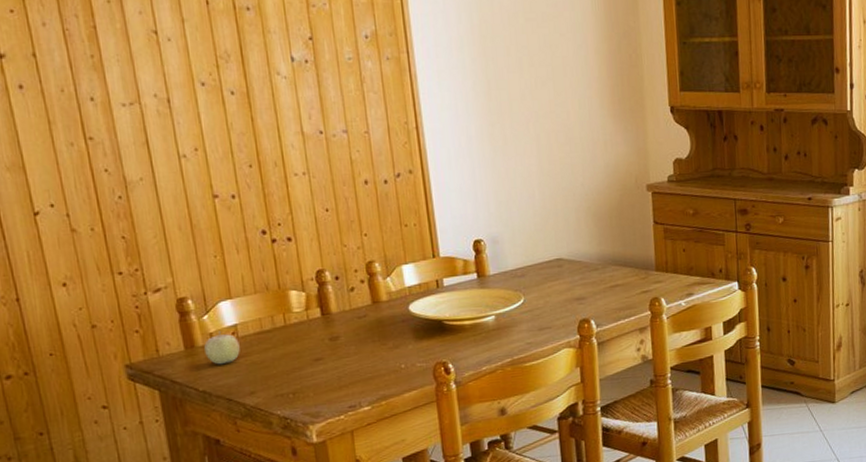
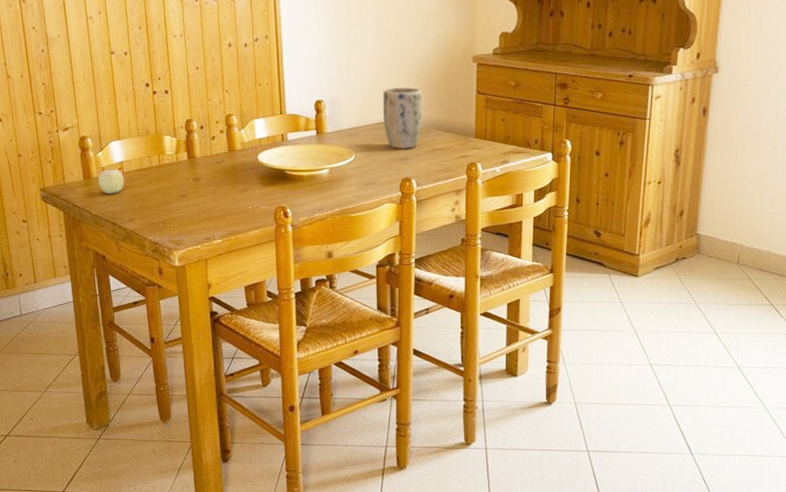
plant pot: none [550,220,597,288] -> present [382,87,423,149]

